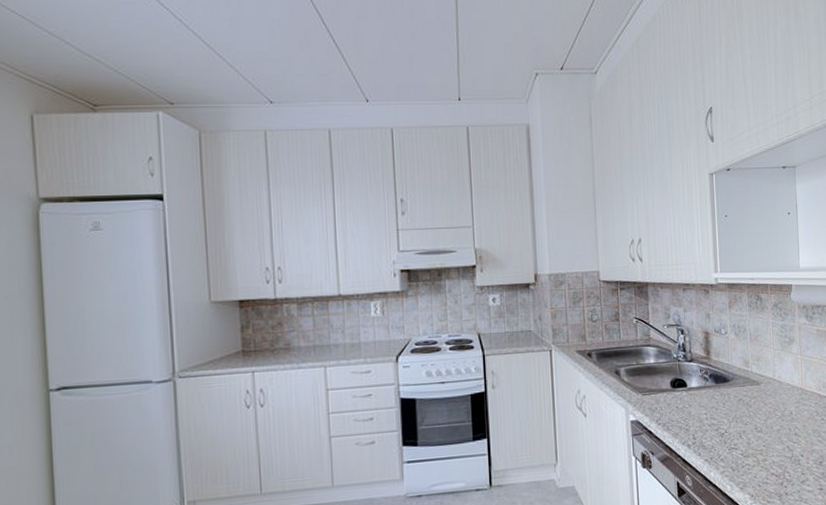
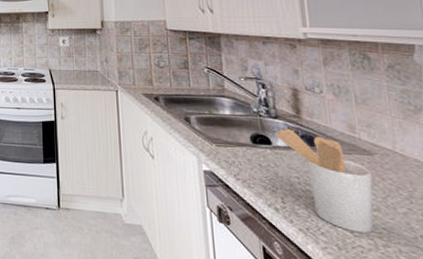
utensil holder: none [689,370,759,454] -> present [274,129,374,234]

